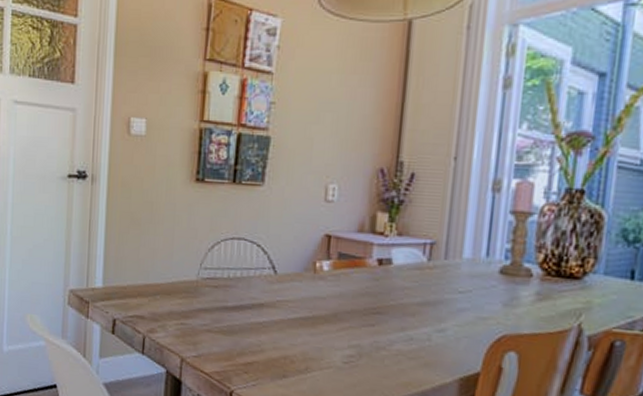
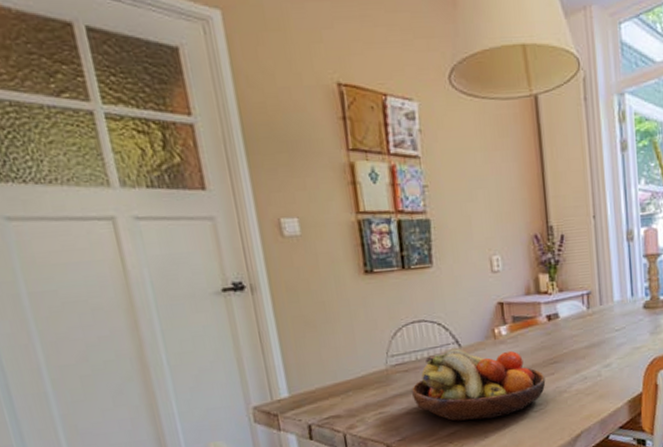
fruit bowl: none [216,274,364,360] -> present [411,348,546,421]

